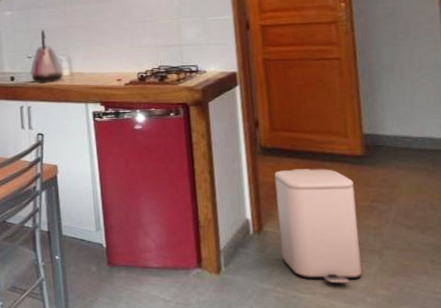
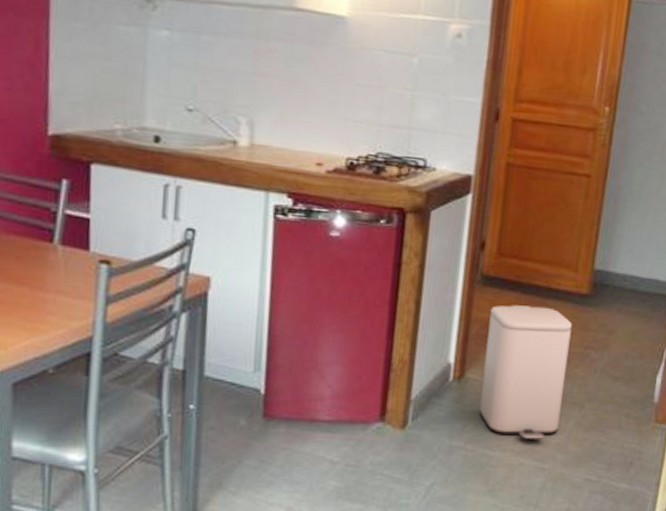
kettle: present [30,29,64,84] -> none [187,69,241,155]

